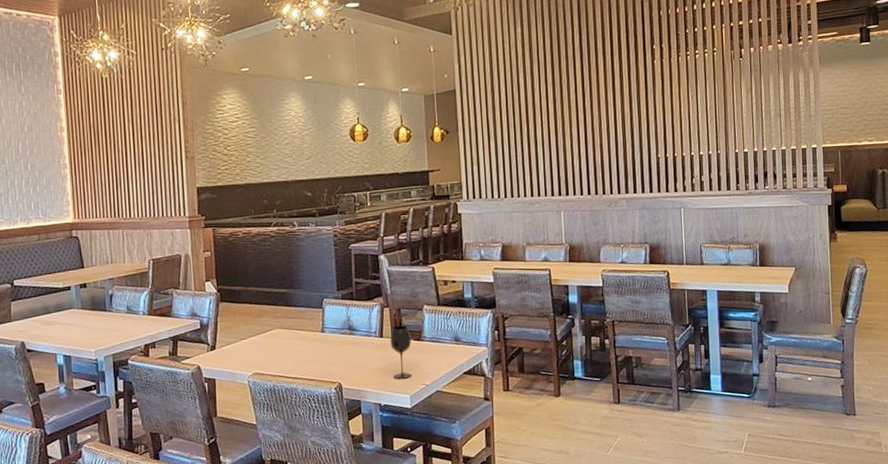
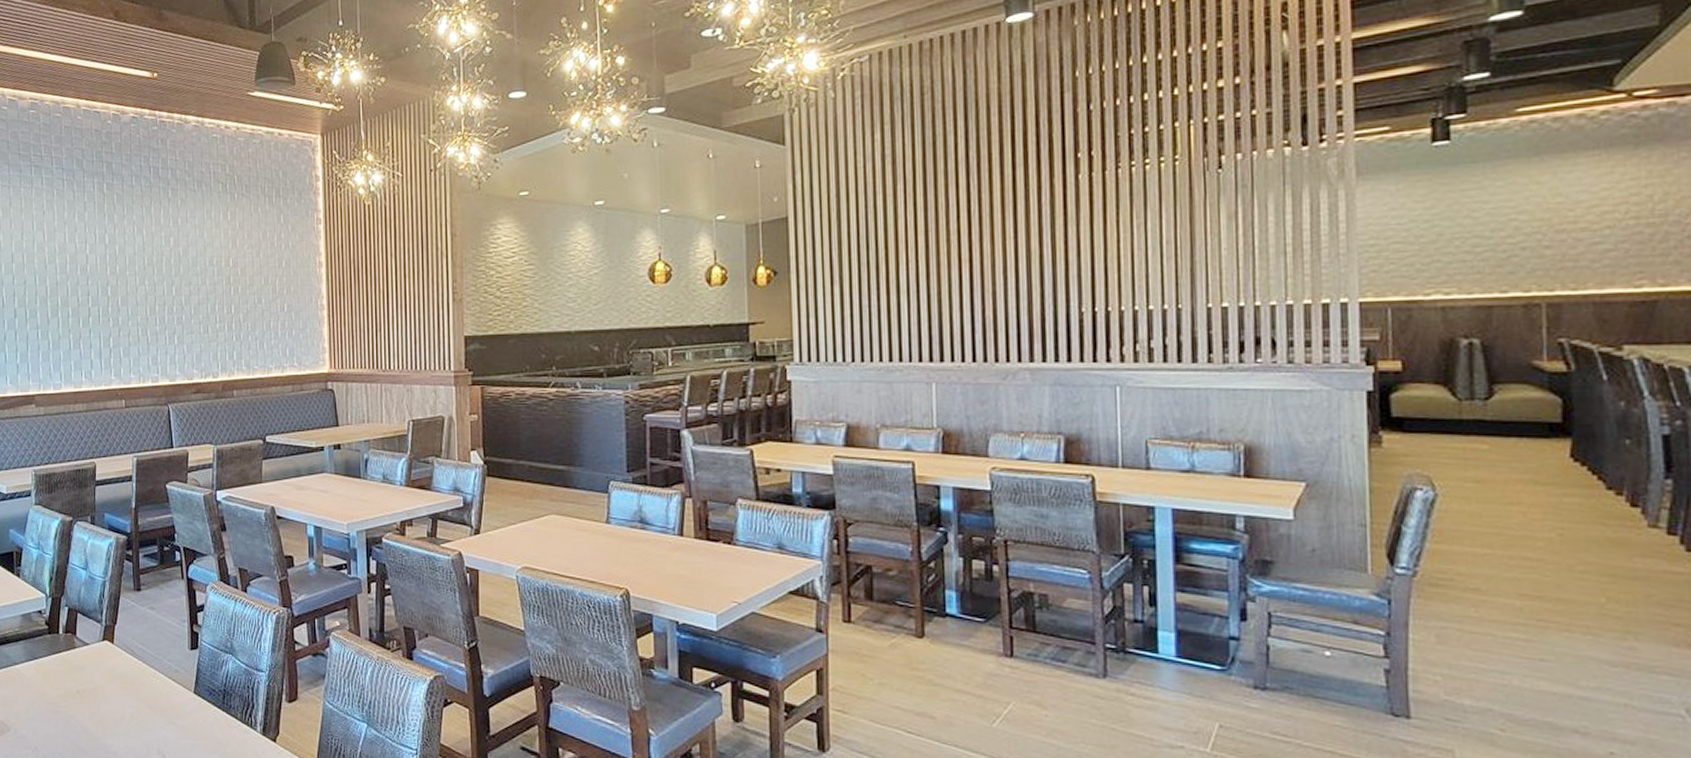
wine glass: present [390,325,411,379] -> none [692,522,720,592]

